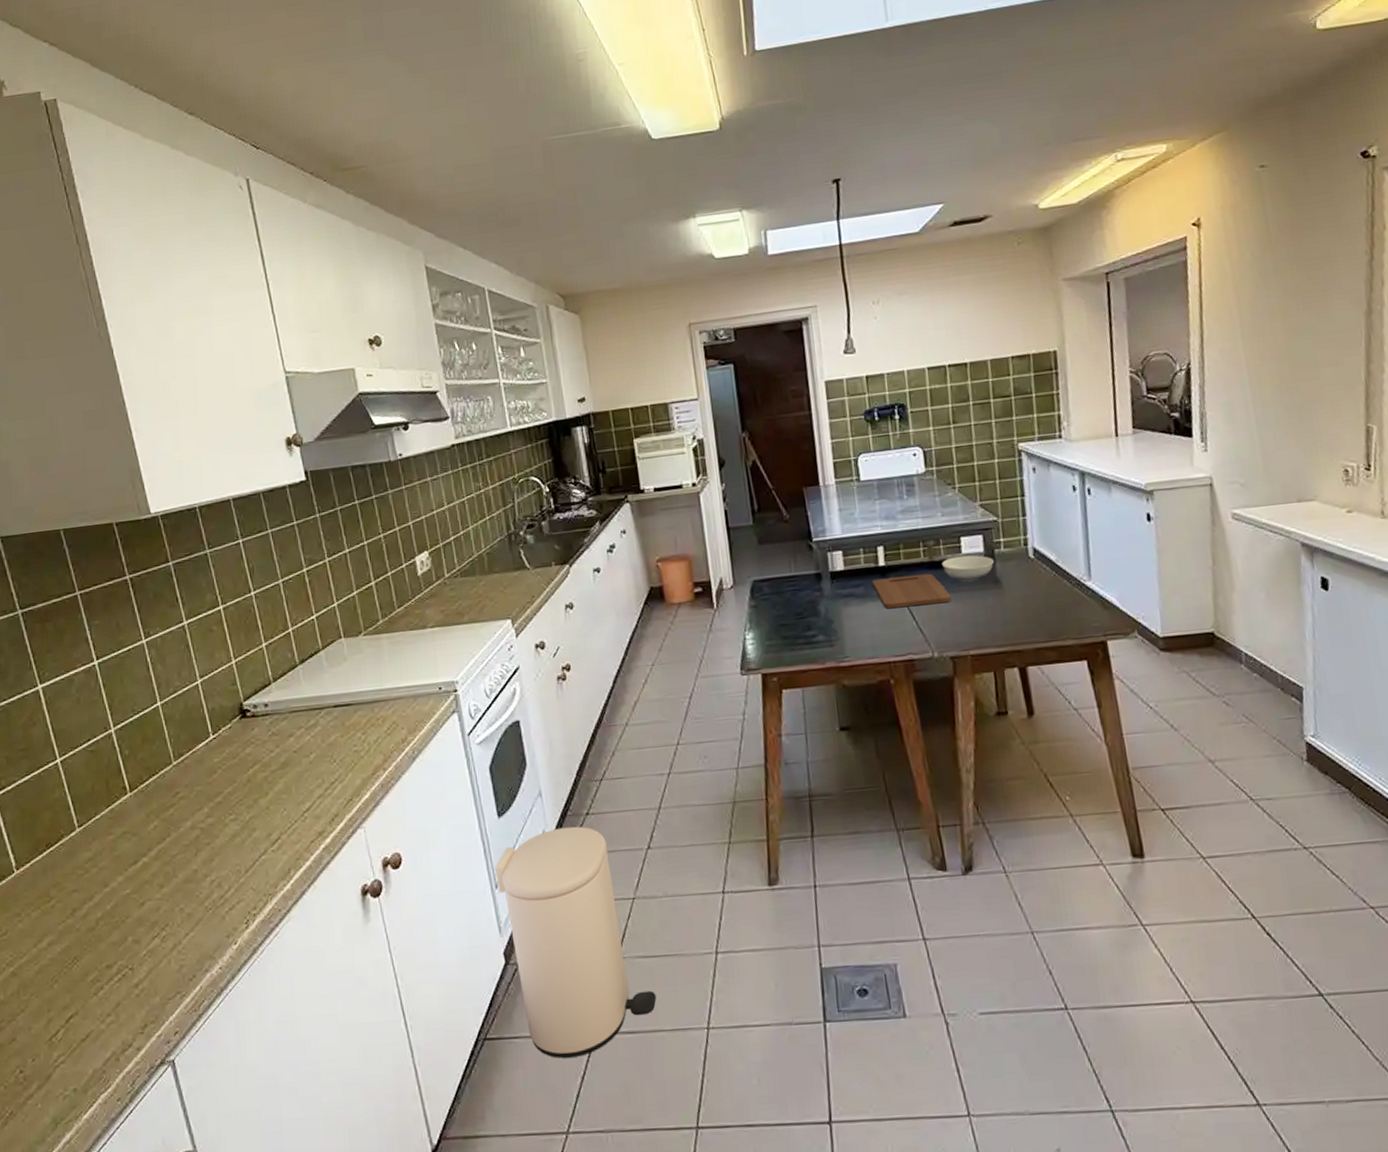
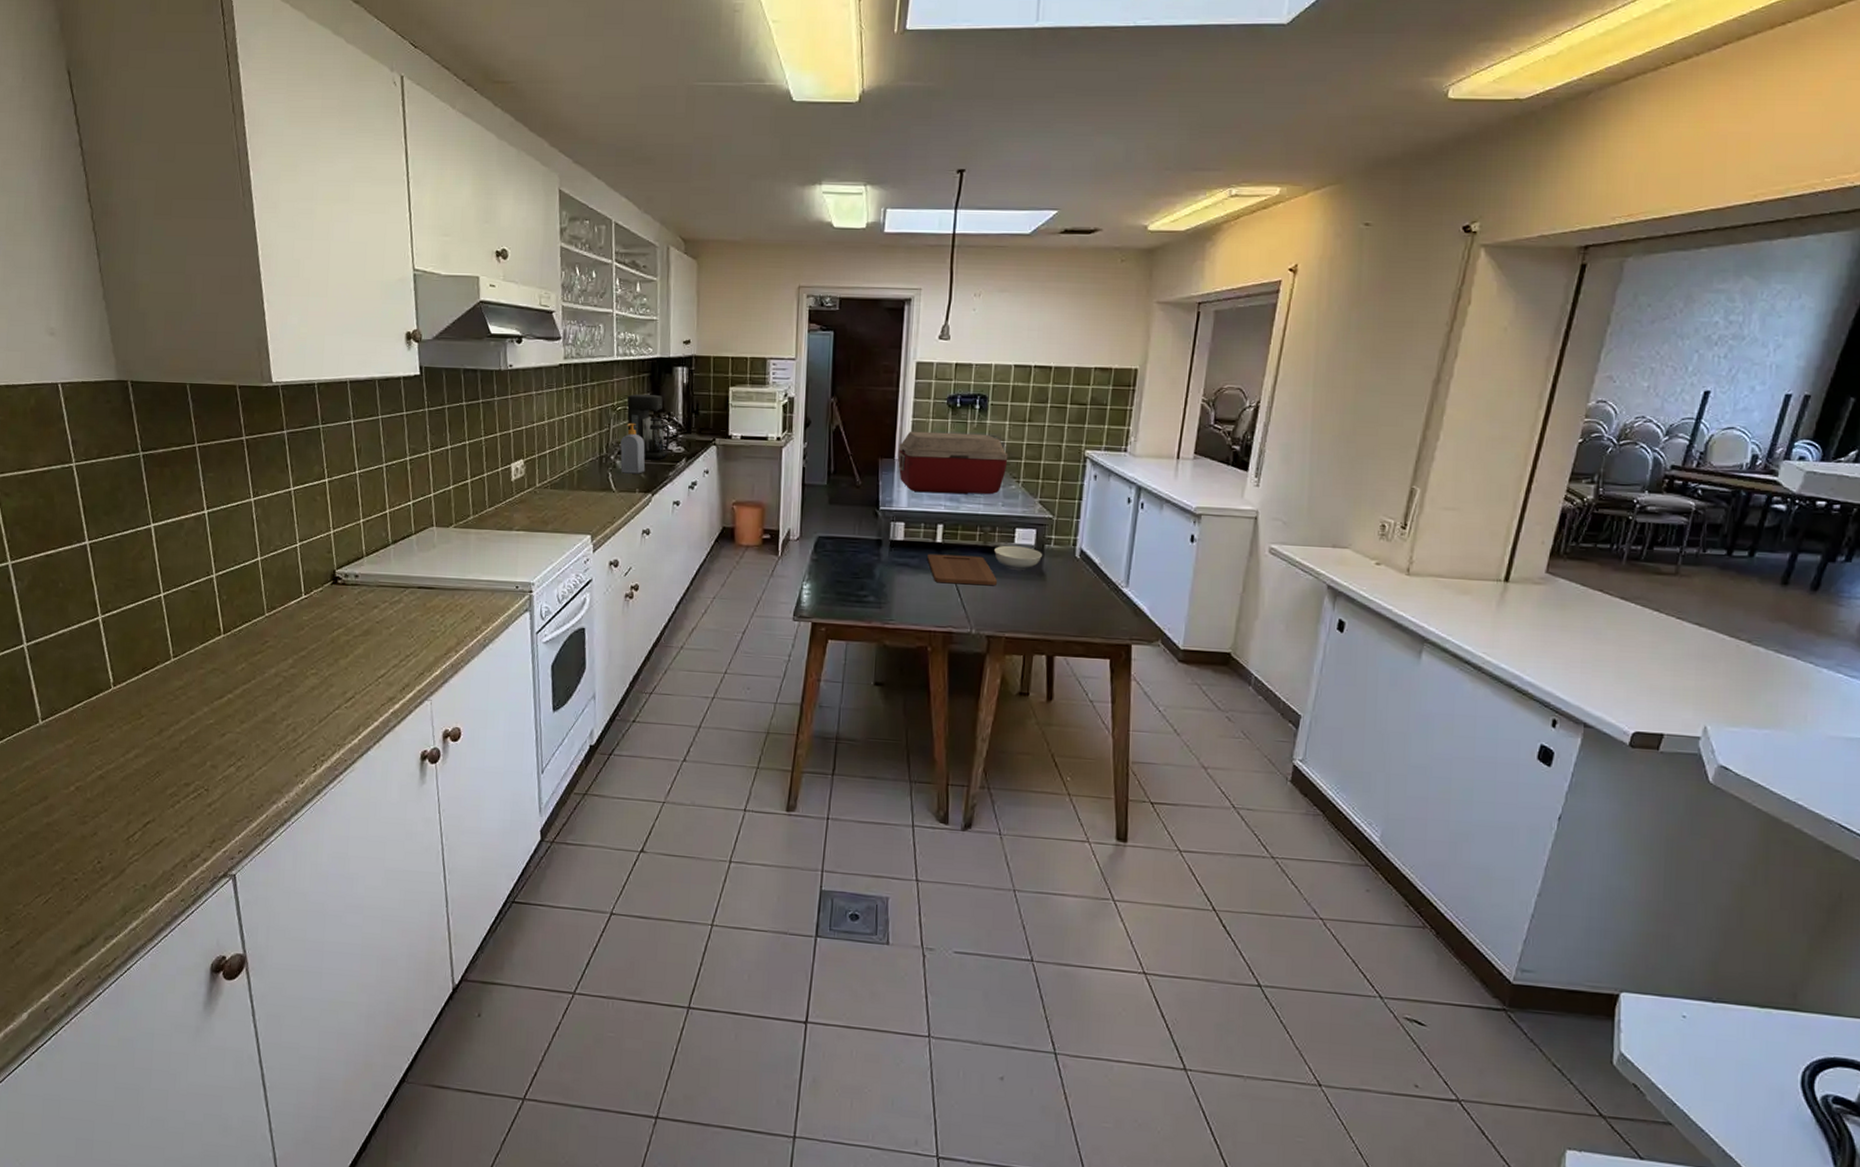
pedal bin: present [494,826,657,1058] -> none [542,729,671,931]
coffee maker: none [527,460,580,529] -> present [627,394,671,460]
soap bottle: none [528,493,559,548] -> present [620,422,646,474]
cooler: none [822,443,939,517] -> present [898,431,1008,495]

